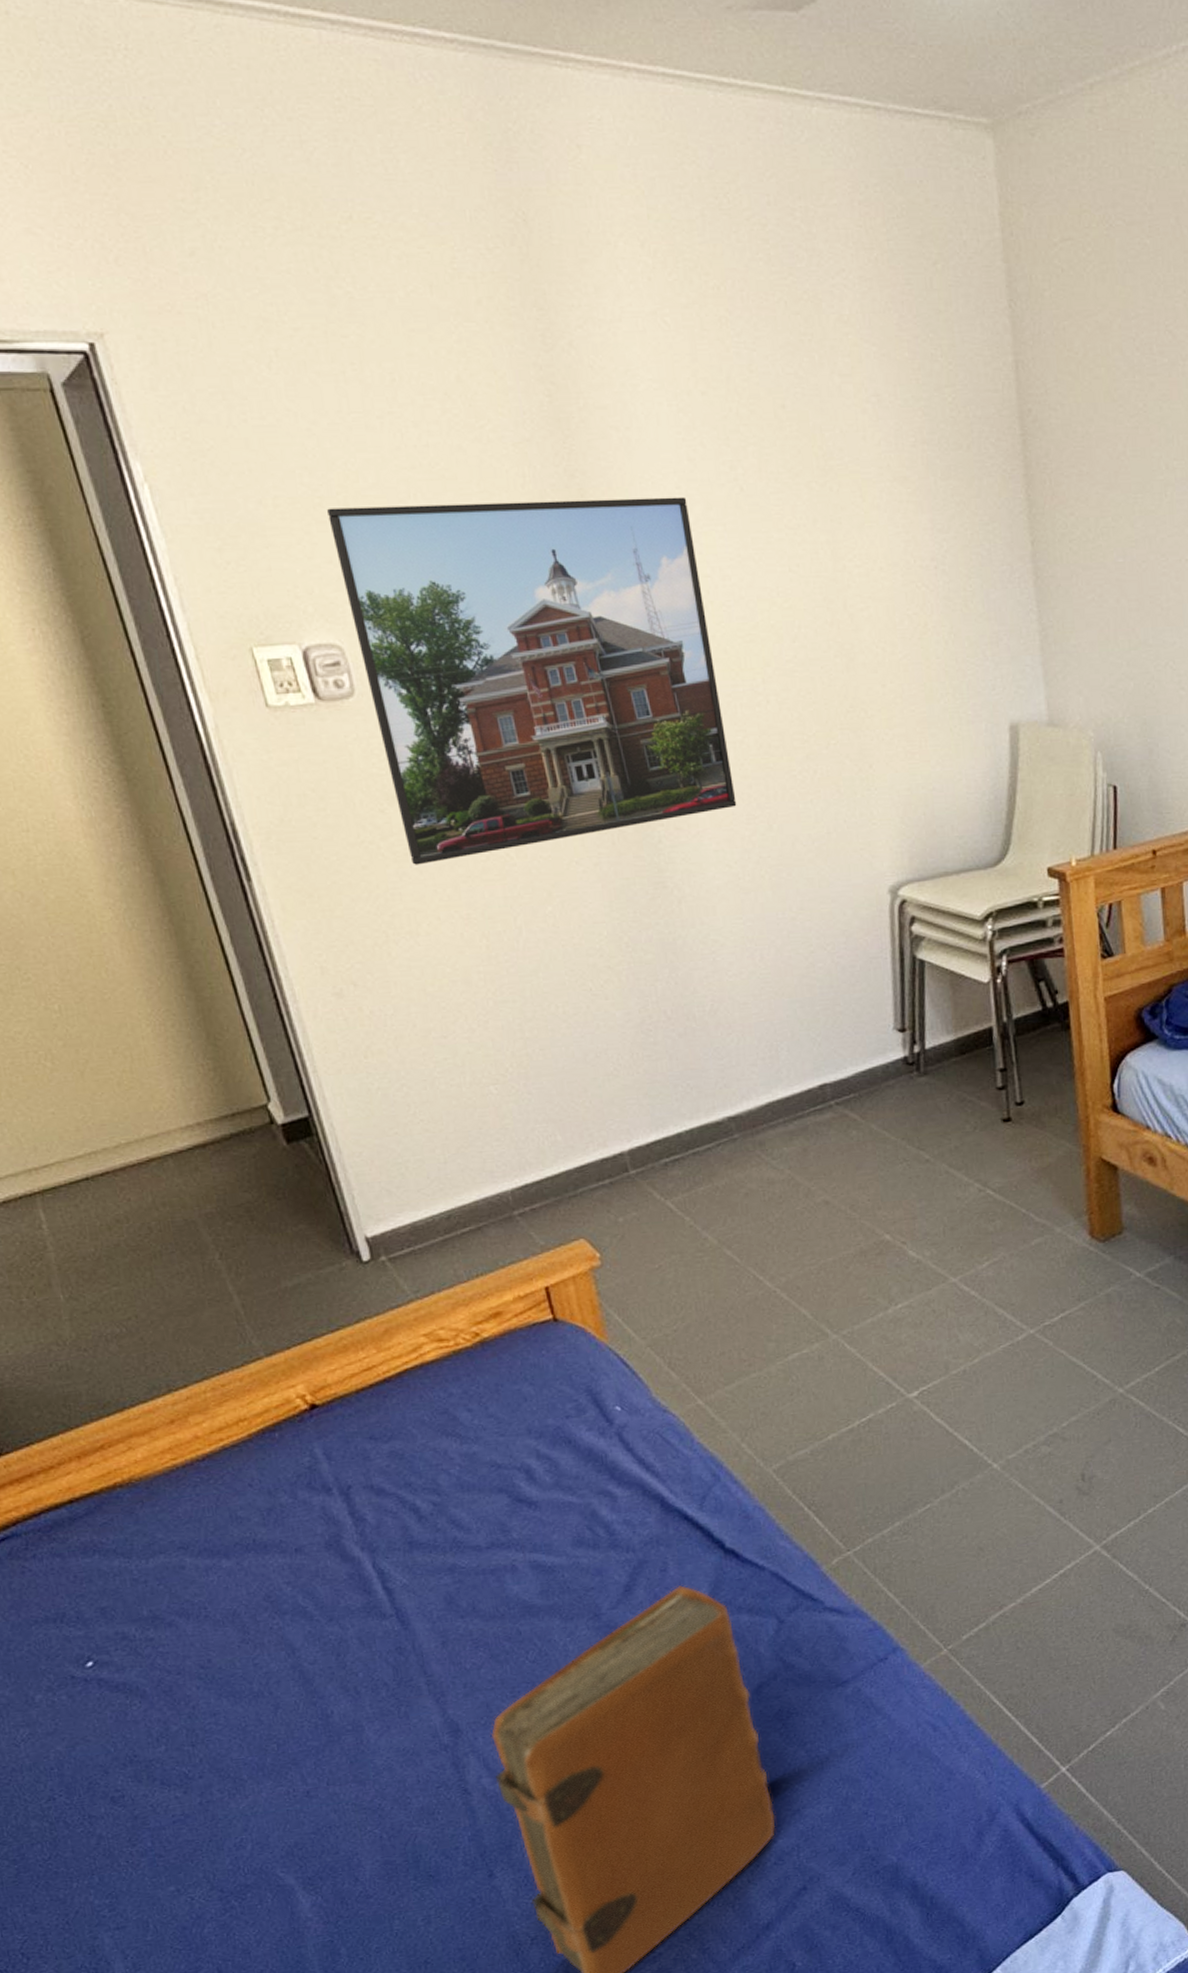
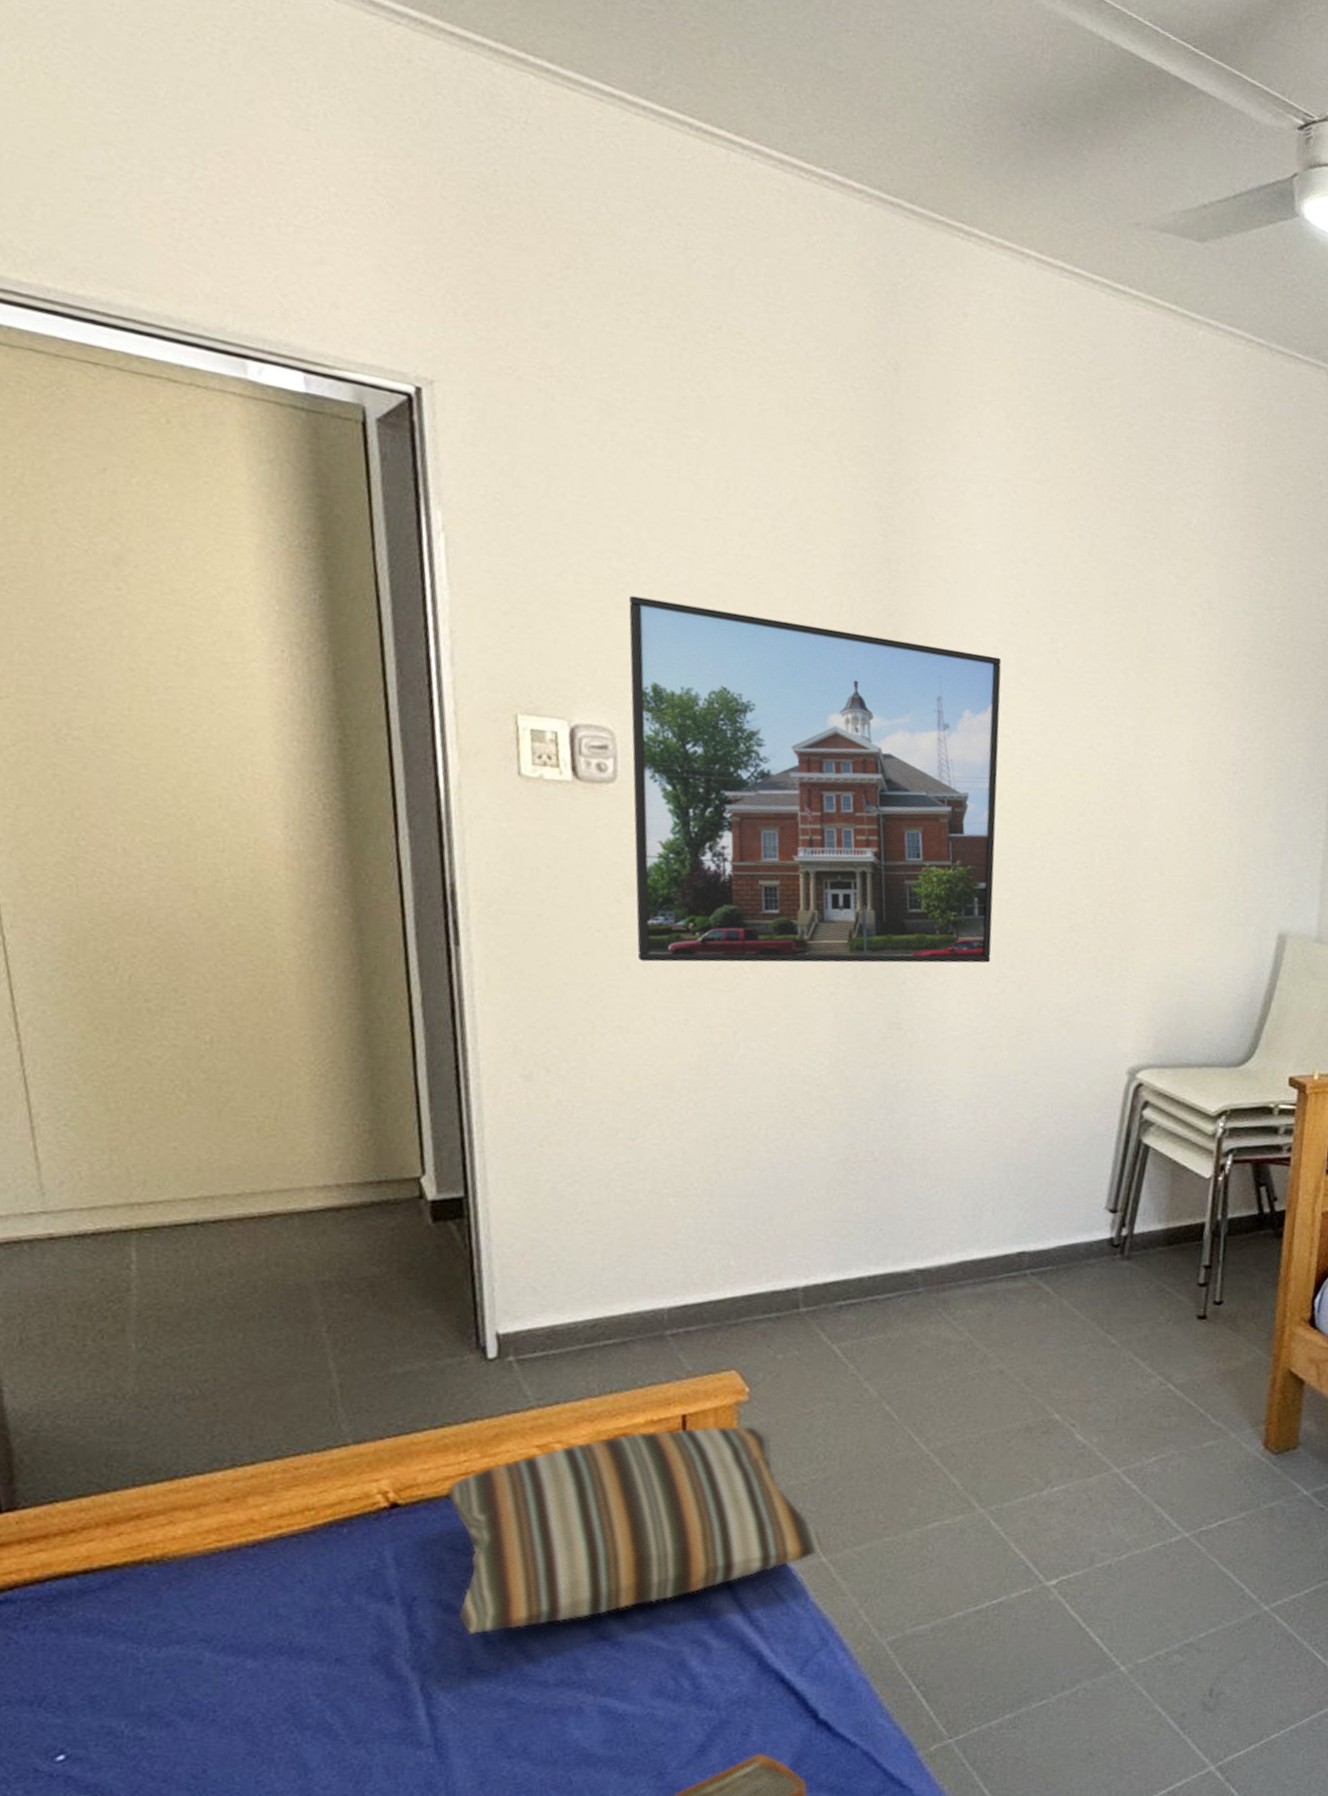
pillow: none [355,1288,698,1512] -> present [446,1426,824,1634]

